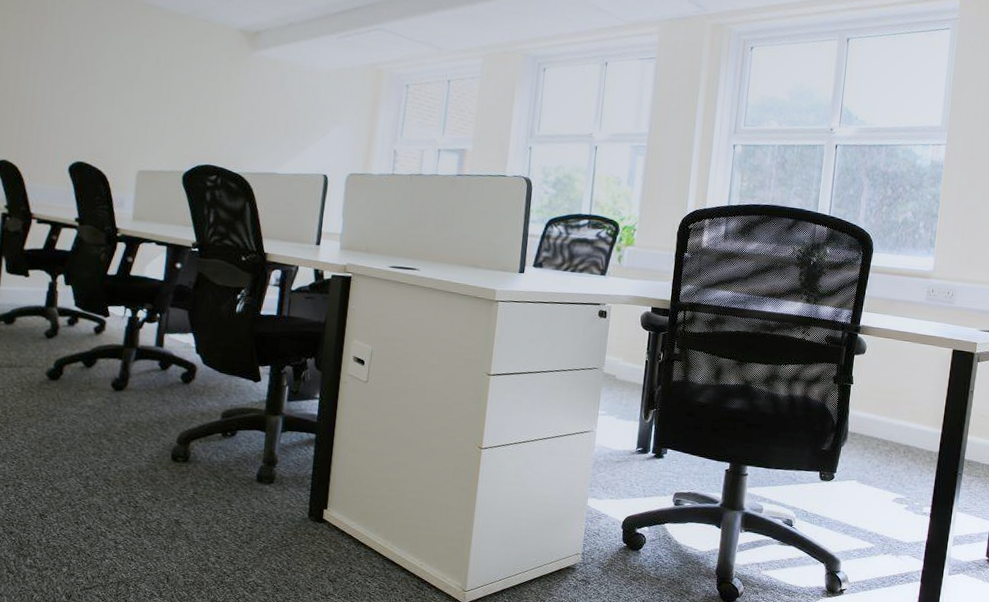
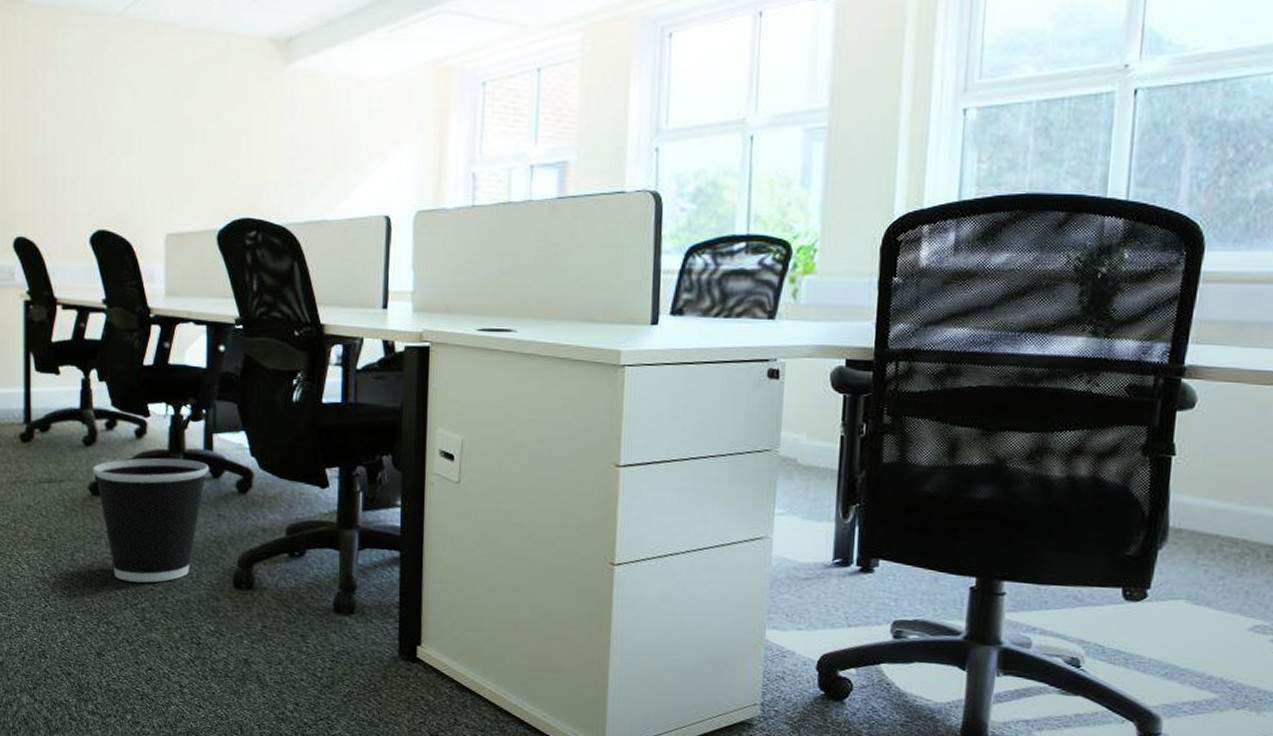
wastebasket: none [51,350,158,455] -> present [92,458,208,583]

